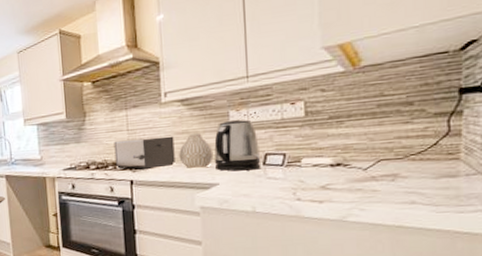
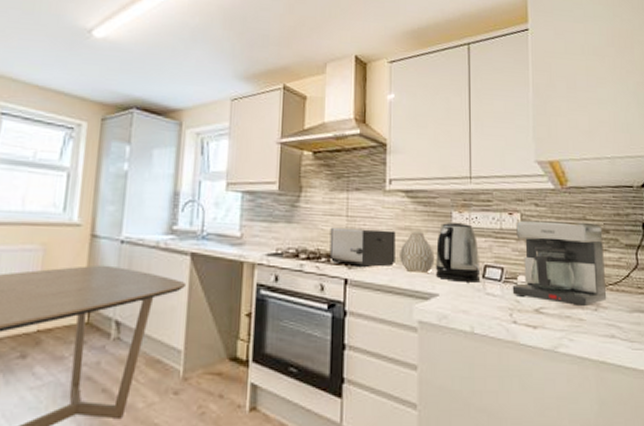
coffee maker: none [295,98,408,180] -> present [512,220,607,307]

